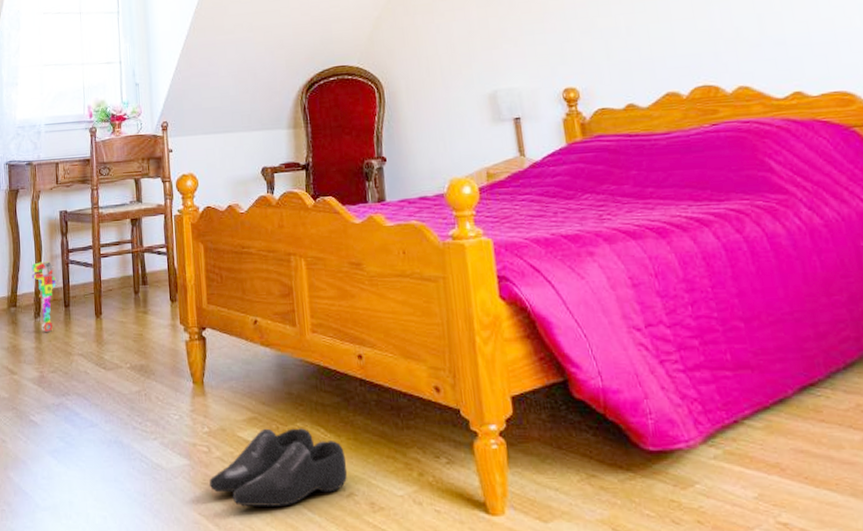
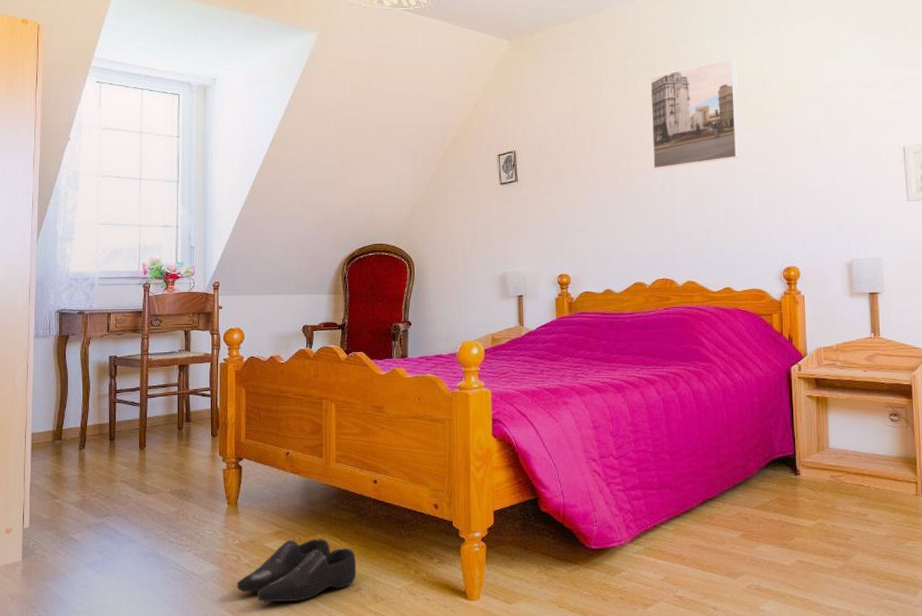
pipe wrench: present [31,261,56,333] -> none [78,400,102,463]

